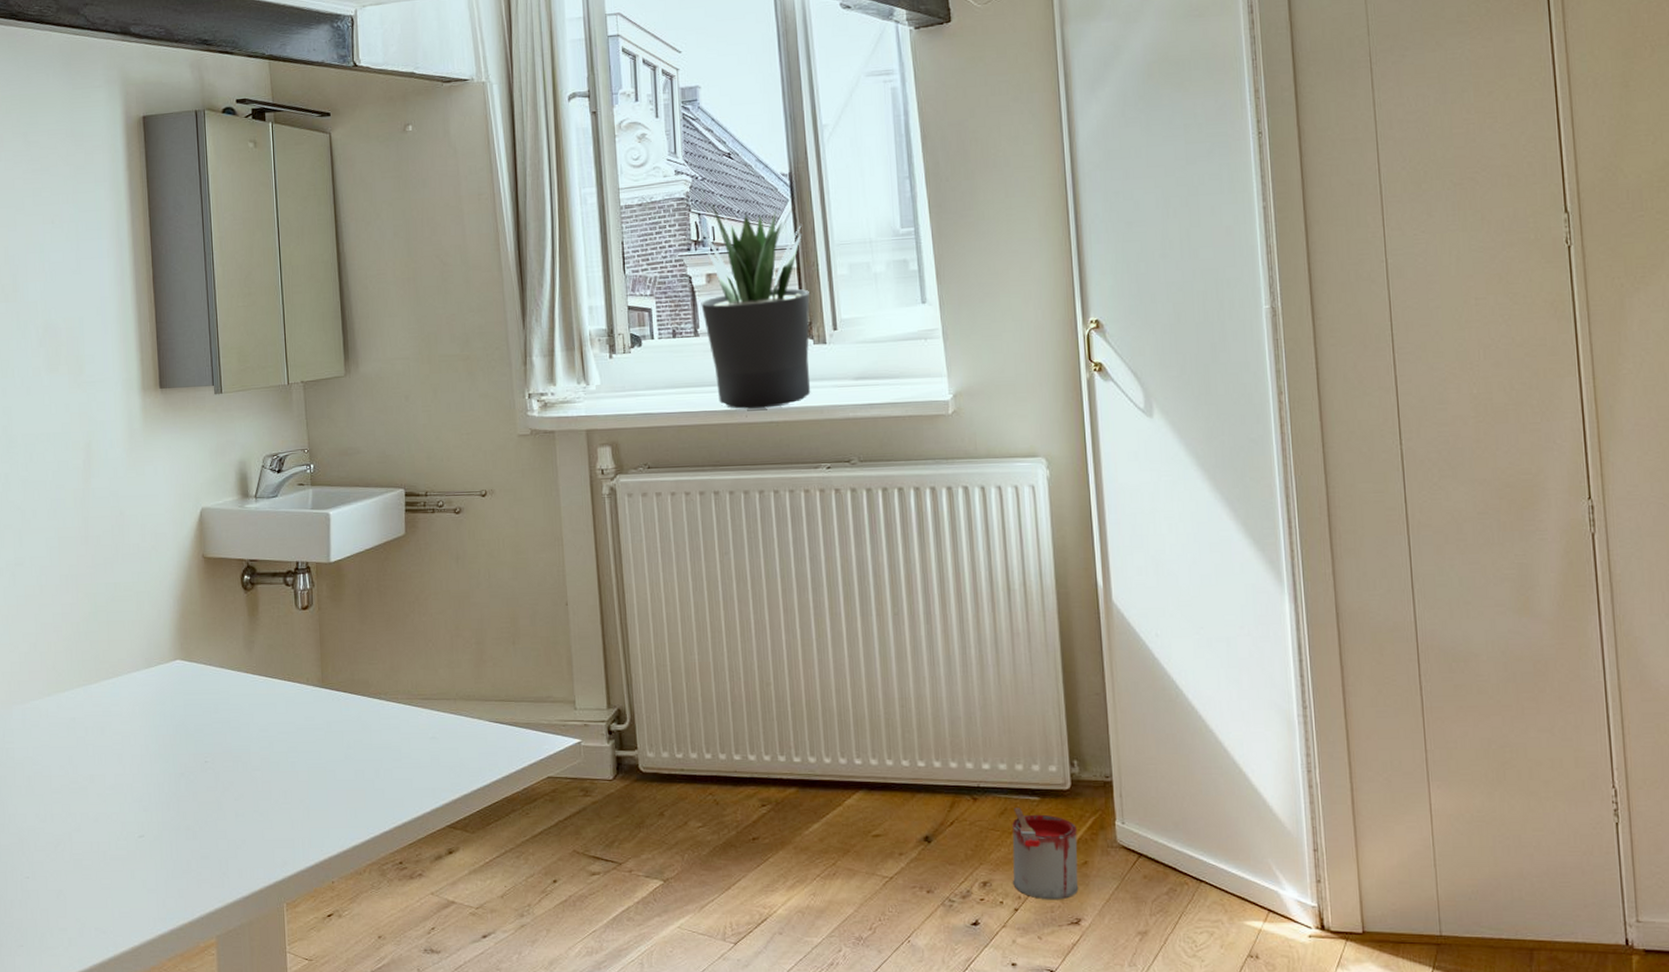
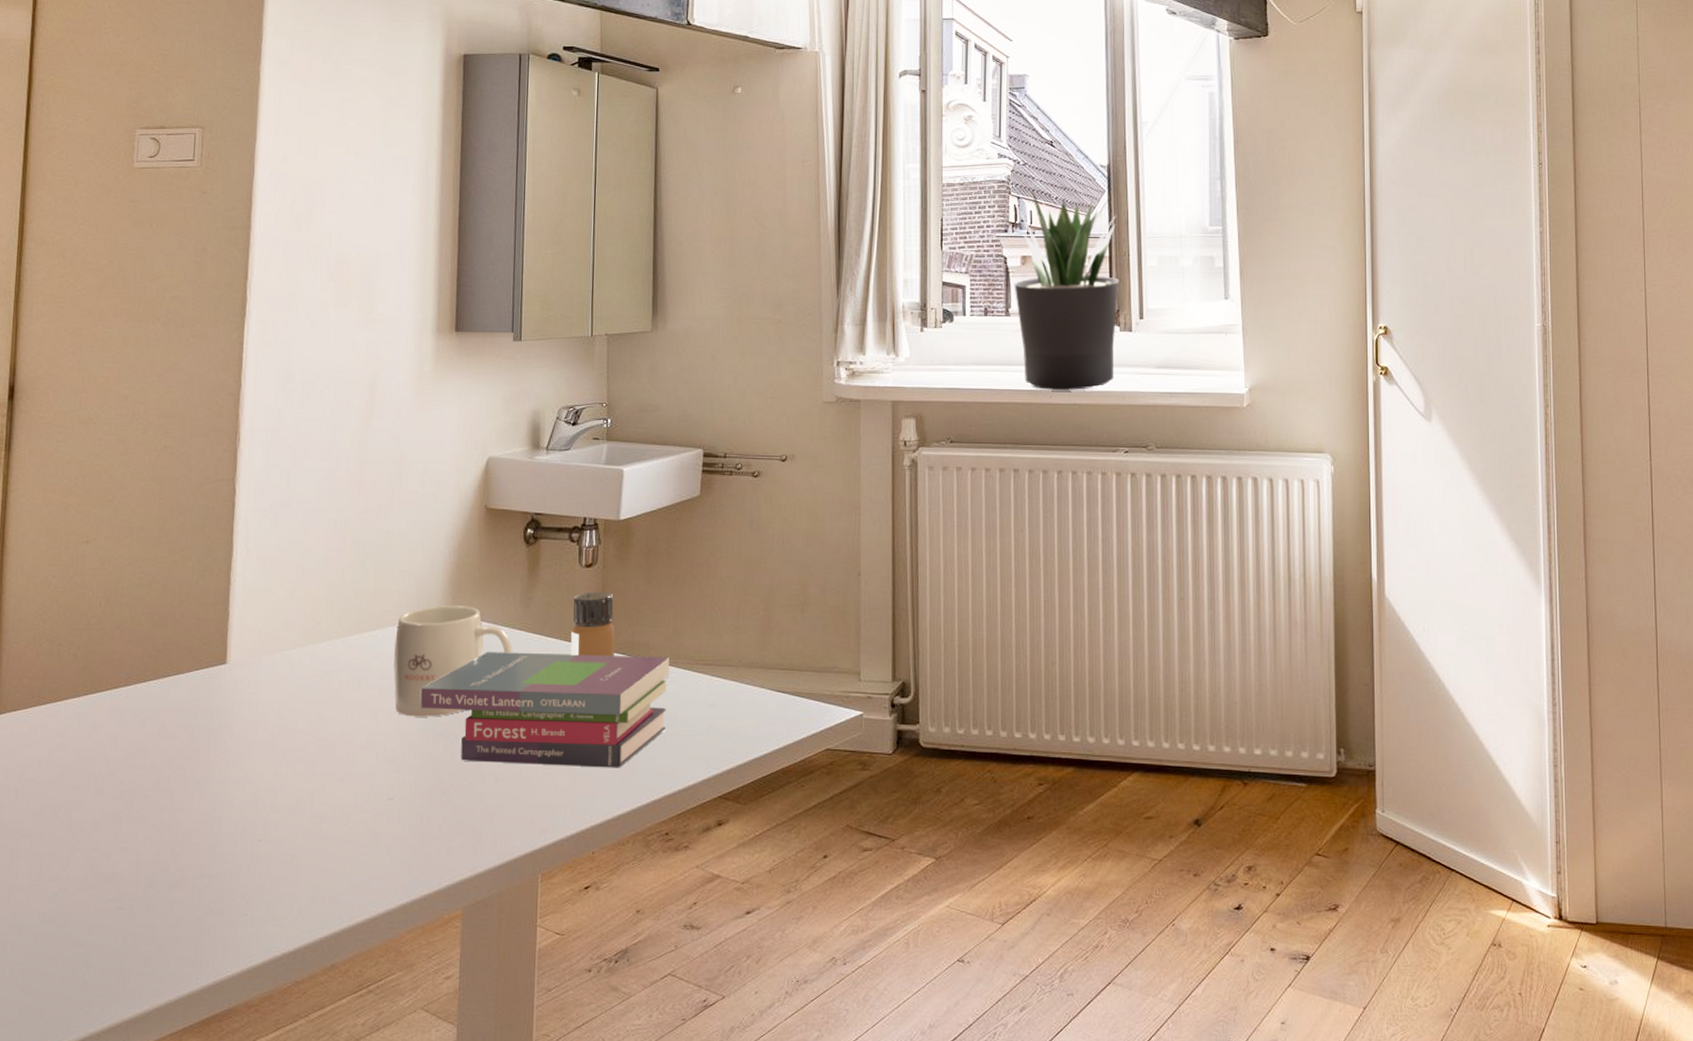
mug: none [131,652,241,759] -> present [393,605,513,717]
books: none [160,693,391,802] -> present [420,652,670,768]
bottle: none [293,632,337,695] -> present [570,591,615,657]
paint can: present [1012,808,1079,900] -> none [1277,794,1340,886]

